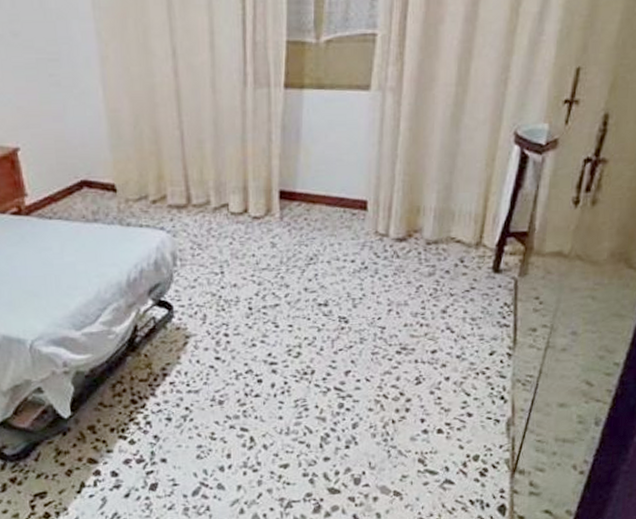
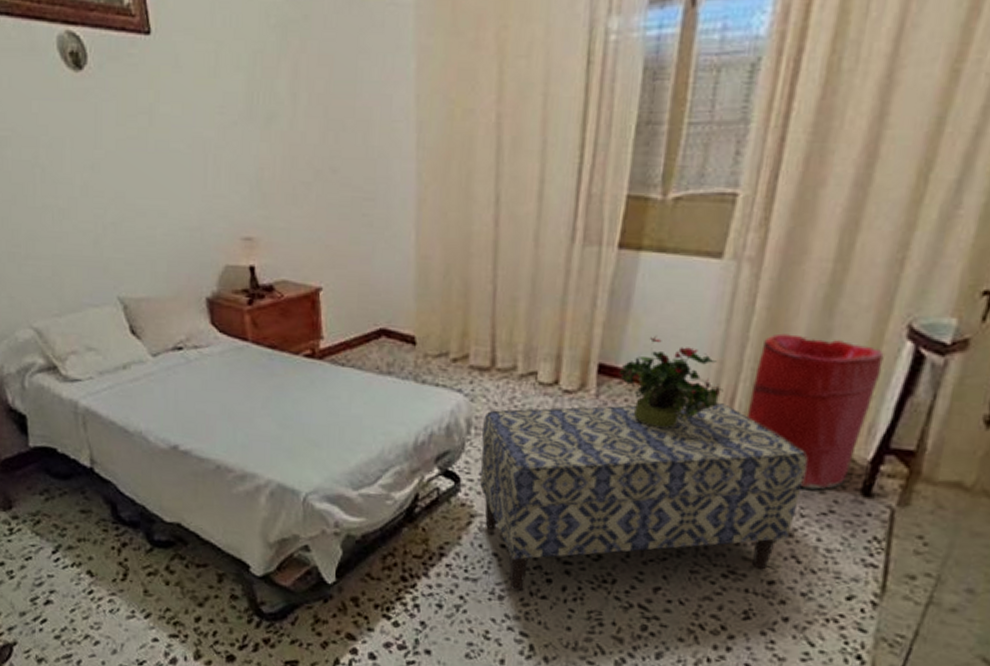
bench: none [187,212,451,394] -> present [480,403,808,591]
potted plant: none [297,161,382,239] -> present [618,335,723,428]
laundry hamper: none [402,148,499,273] -> present [746,333,884,490]

